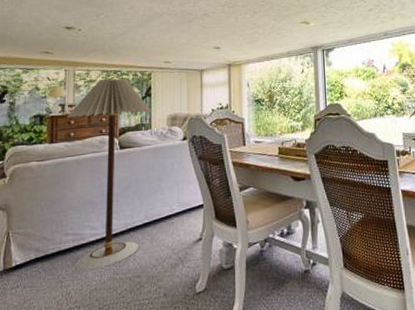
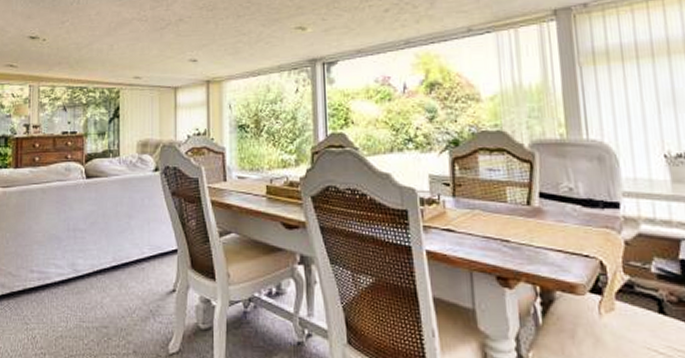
floor lamp: present [66,79,152,270] -> none [31,96,121,313]

